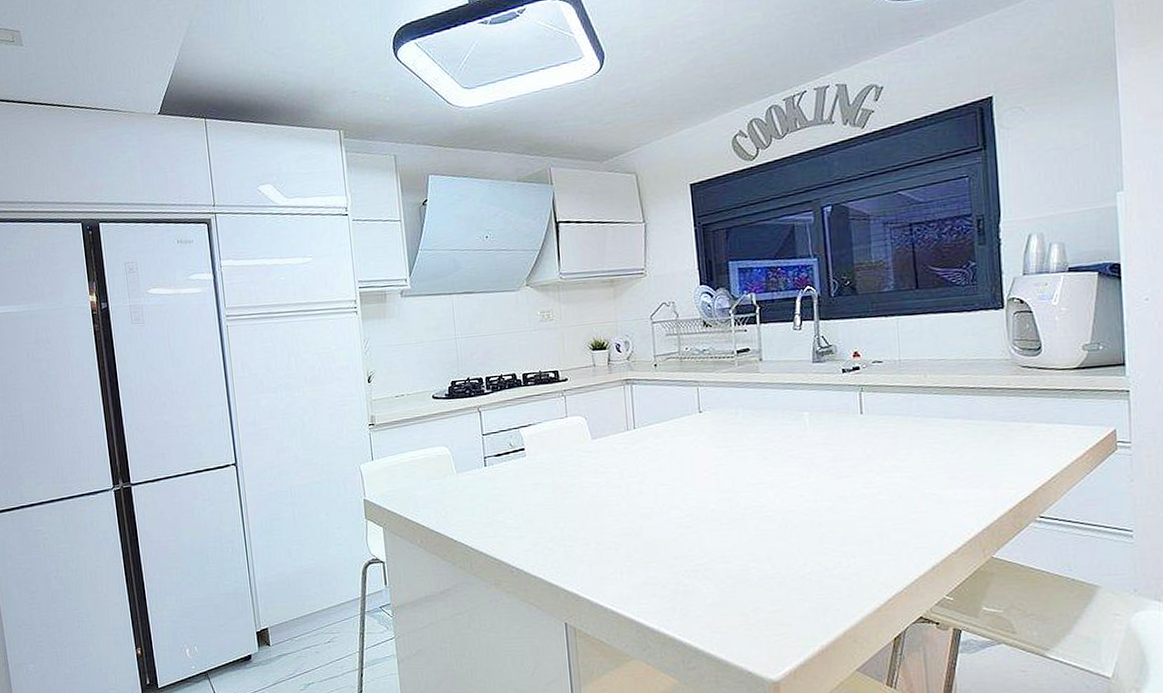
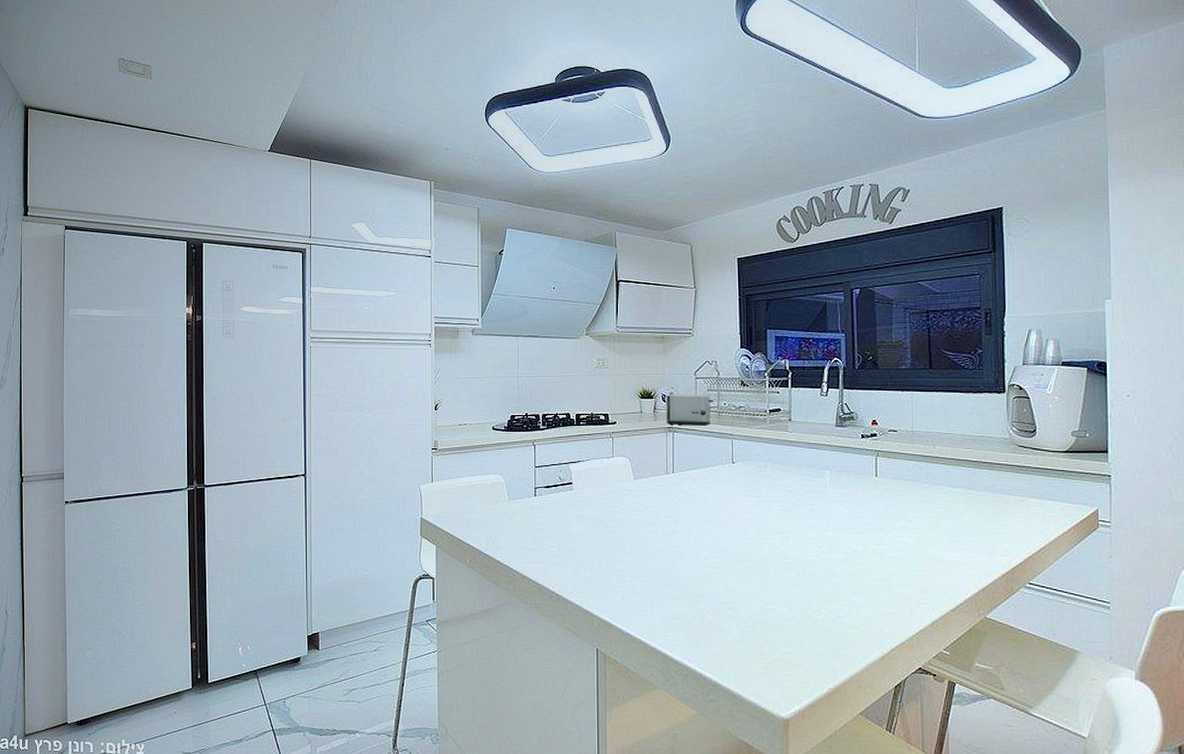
toaster: none [620,339,674,376] -> present [665,394,714,426]

